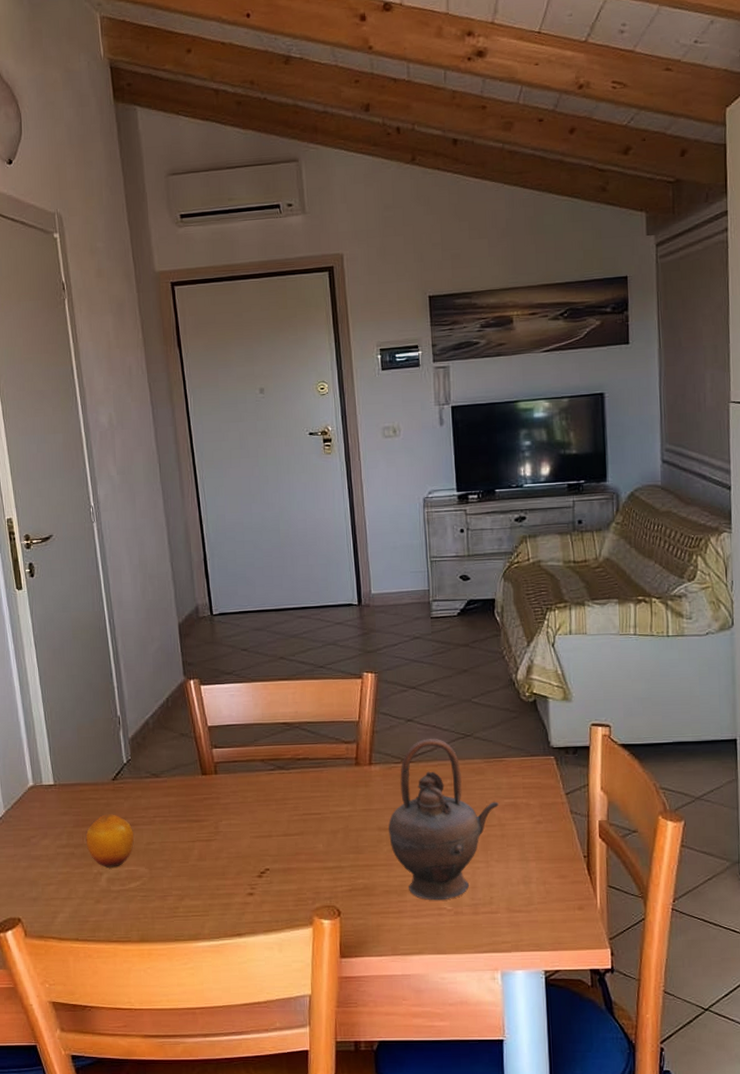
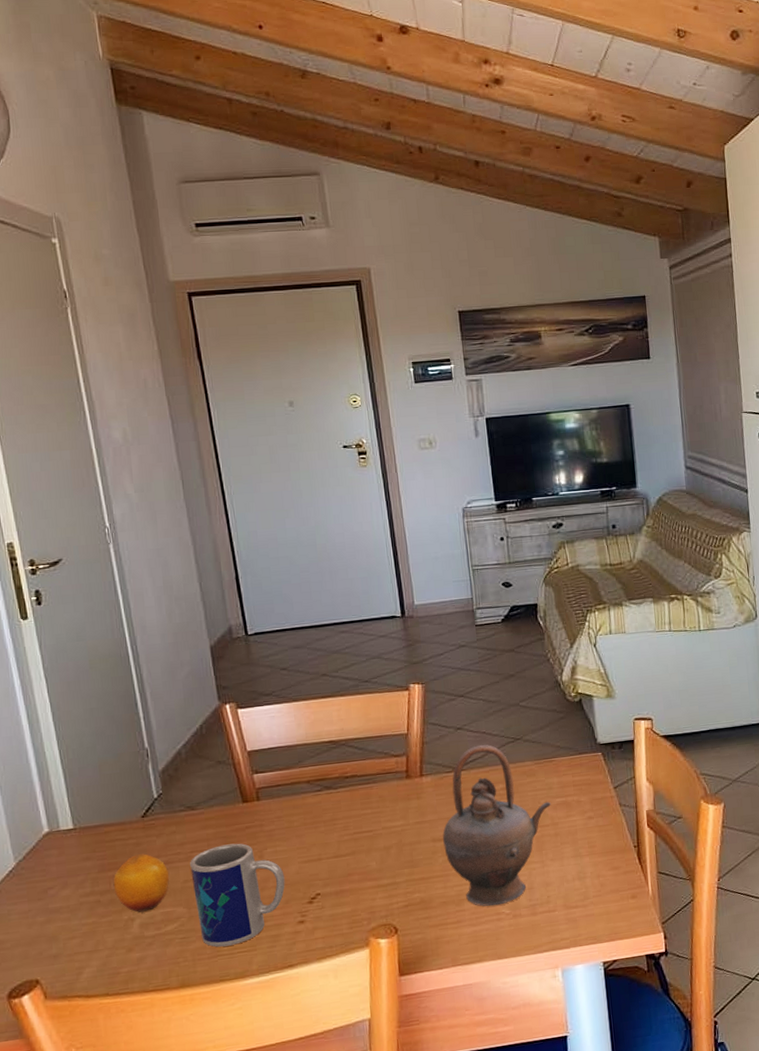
mug: none [153,813,237,909] -> present [190,843,285,947]

